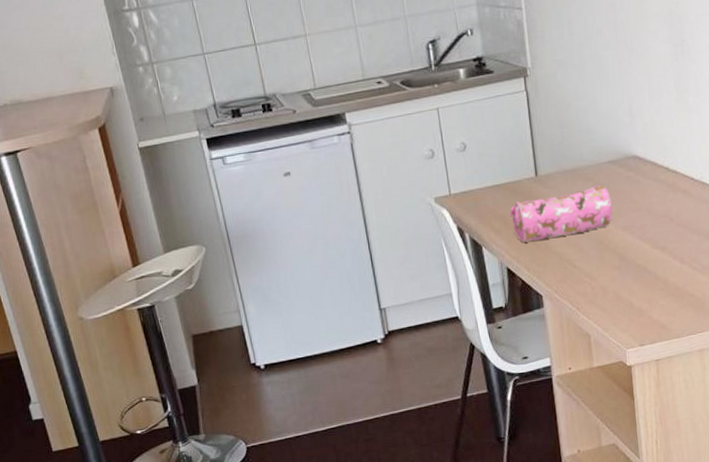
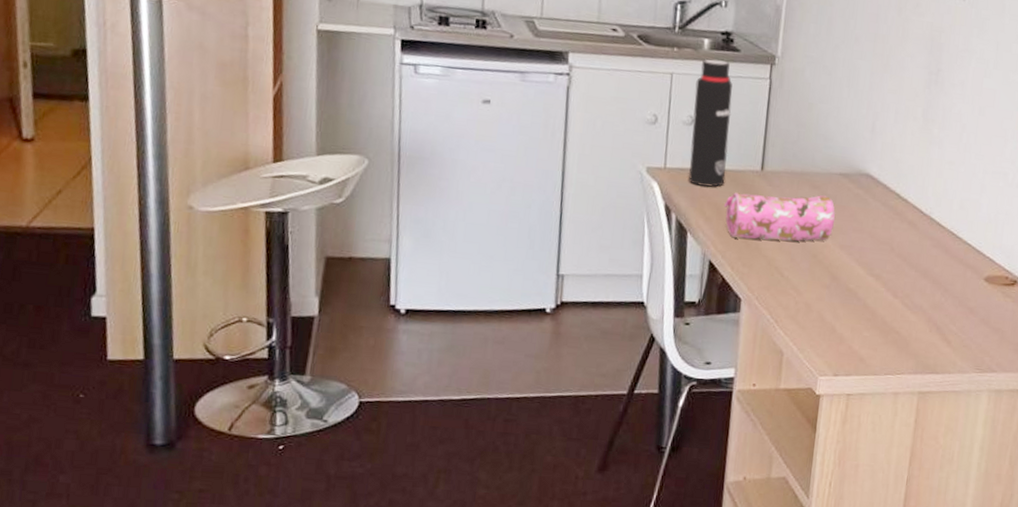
water bottle: none [460,84,506,204] -> present [688,59,733,187]

